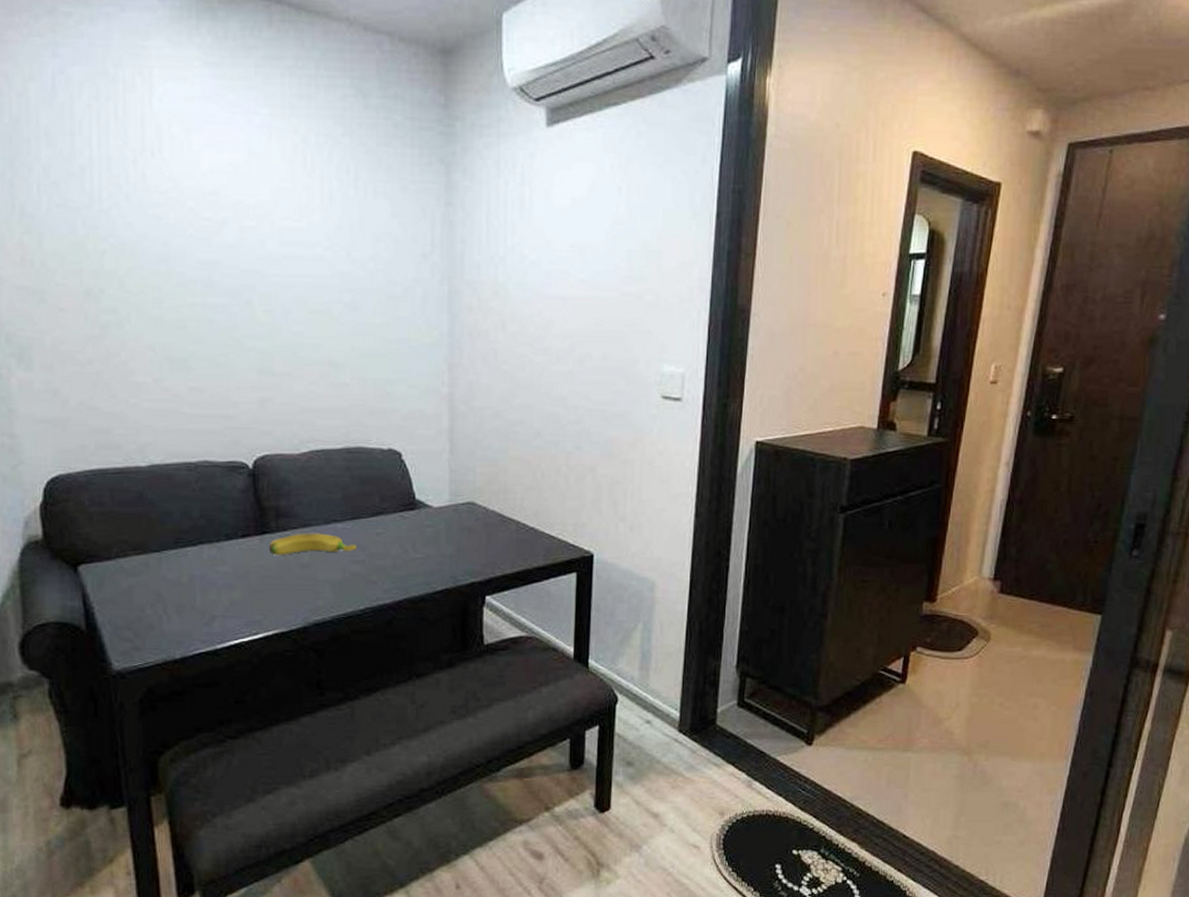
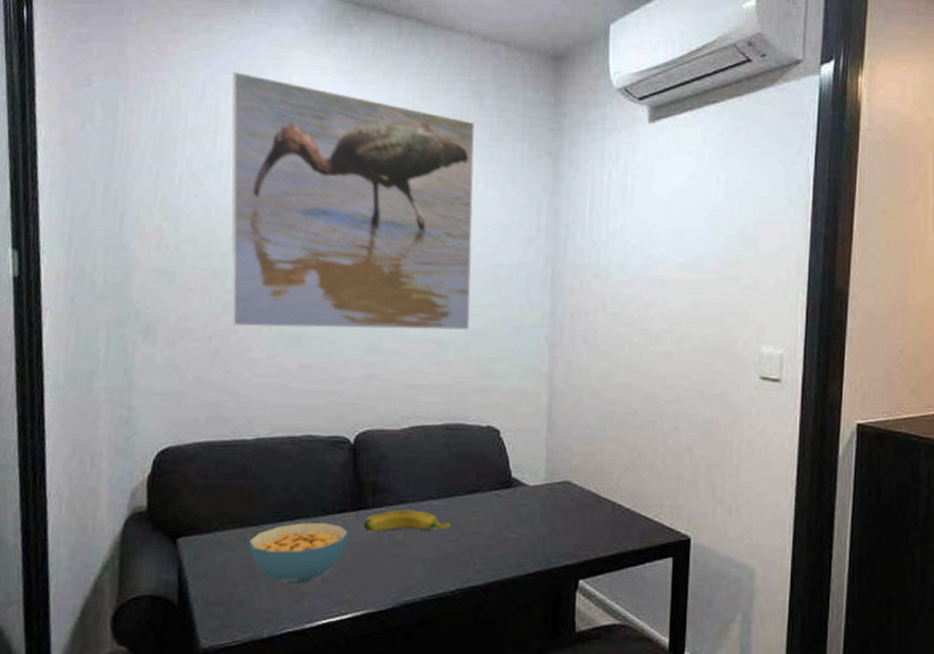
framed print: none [84,62,366,352] -> present [231,71,475,330]
cereal bowl: none [152,547,254,608] -> present [248,522,349,585]

